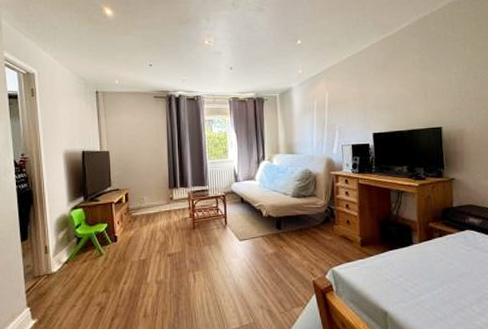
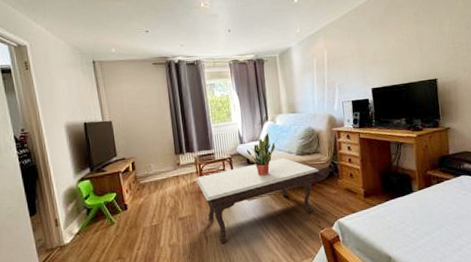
coffee table: none [187,198,314,285] -> present [195,157,319,245]
potted plant: none [240,171,270,217] -> present [246,132,275,177]

